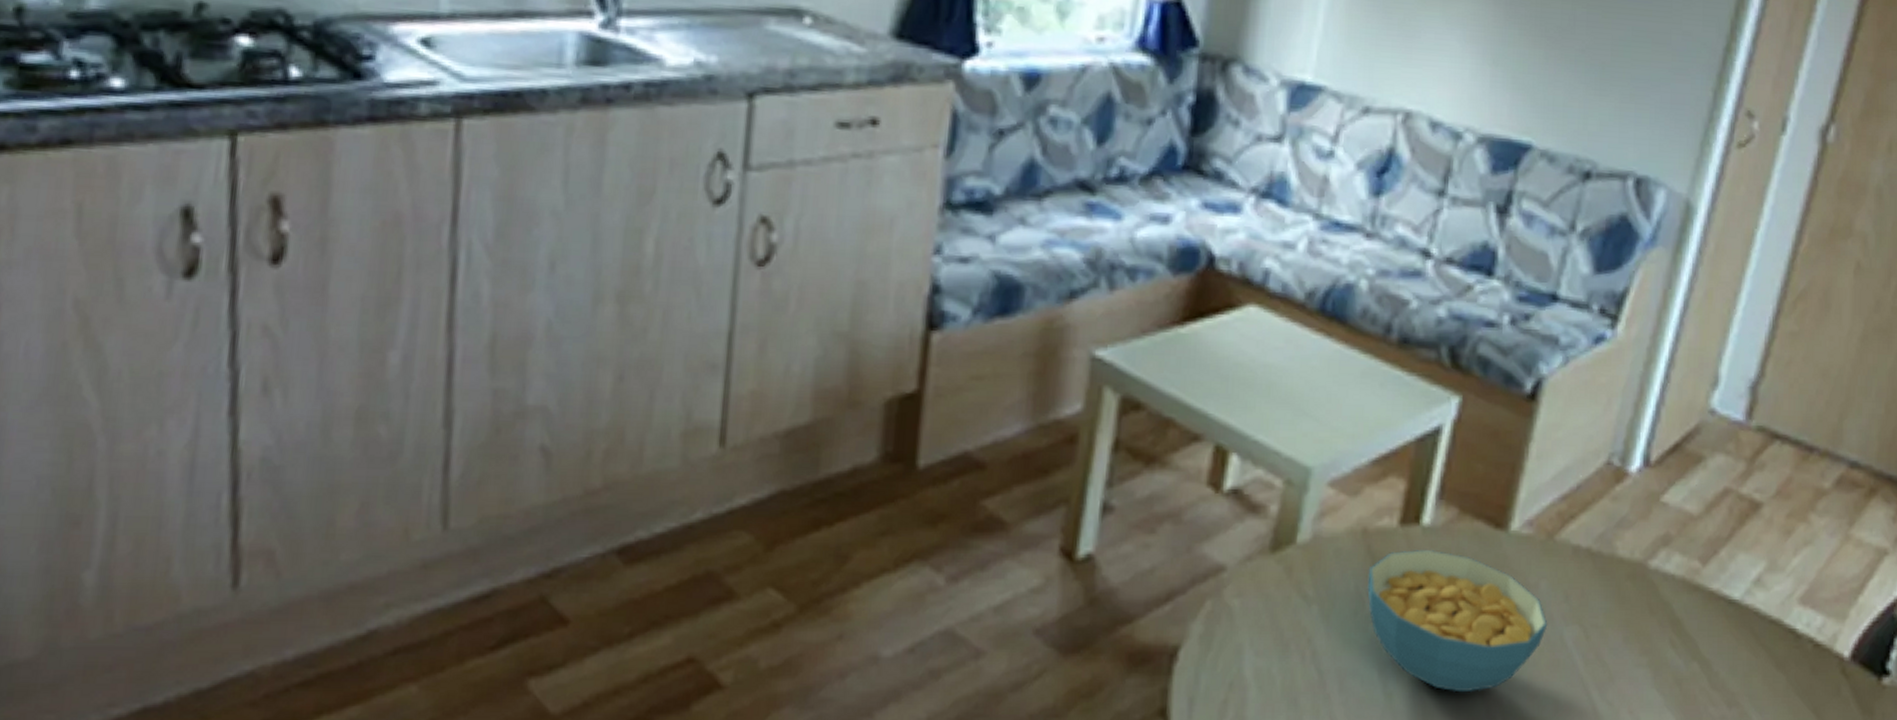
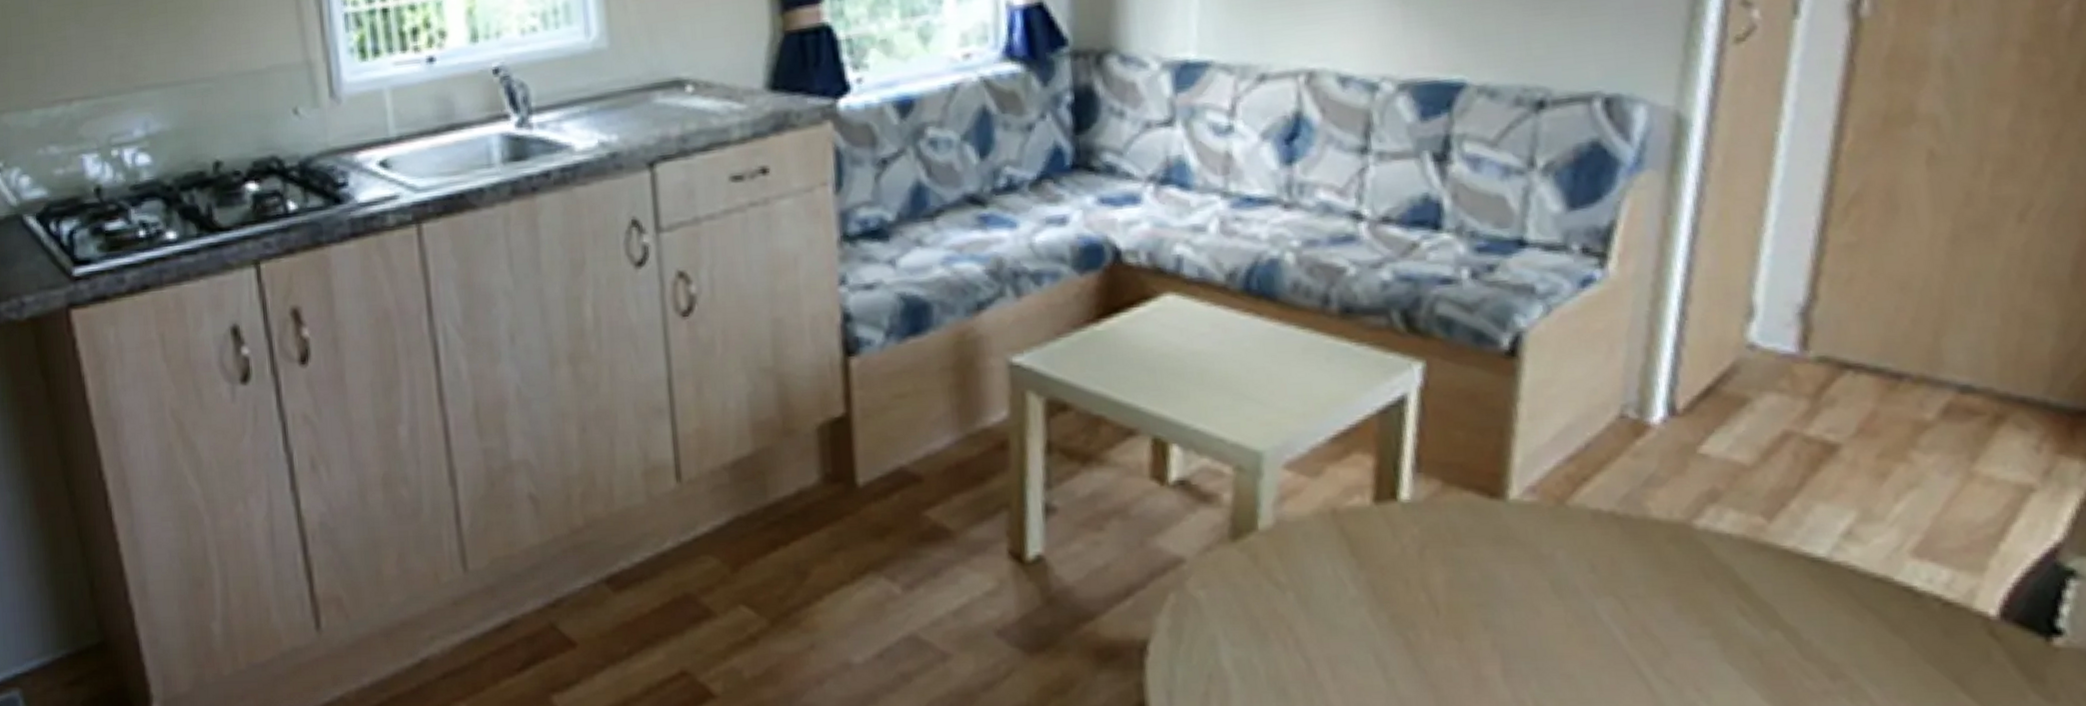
cereal bowl: present [1367,549,1548,693] -> none [1345,525,1574,676]

